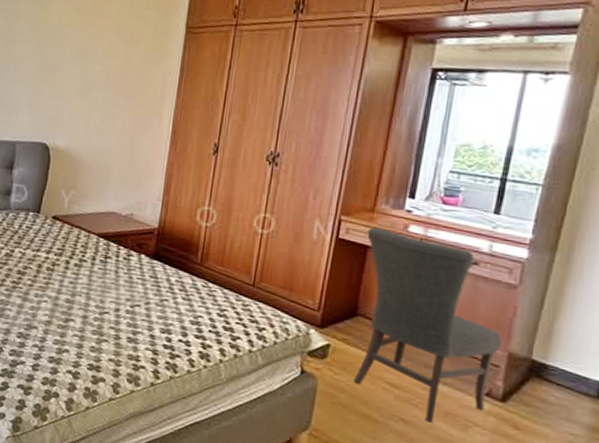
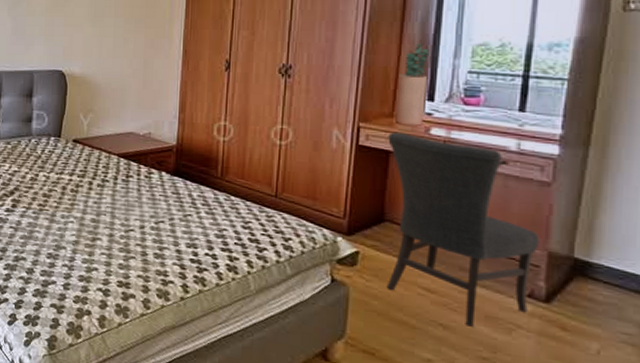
vase: none [376,135,415,224] -> present [395,39,430,127]

